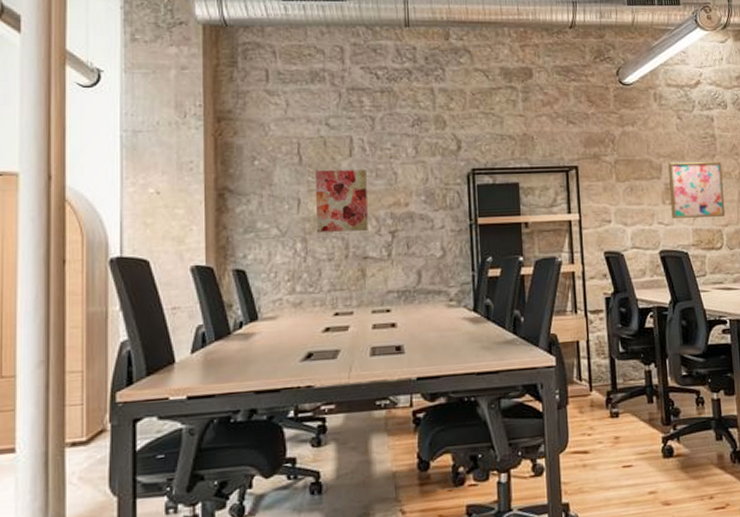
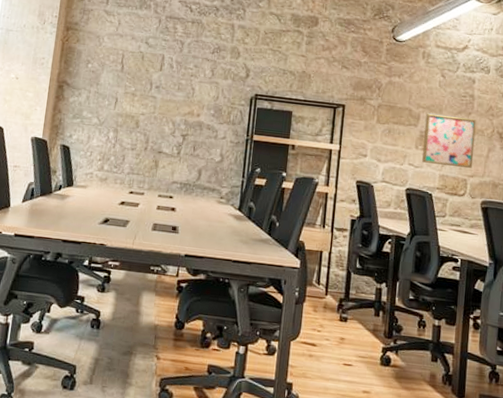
wall art: present [315,170,368,232] -> none [126,78,171,131]

